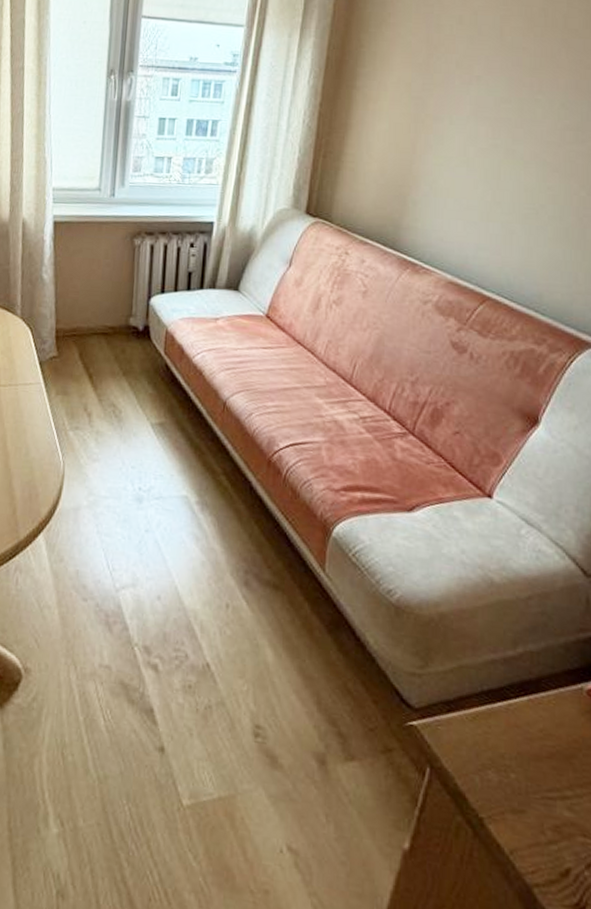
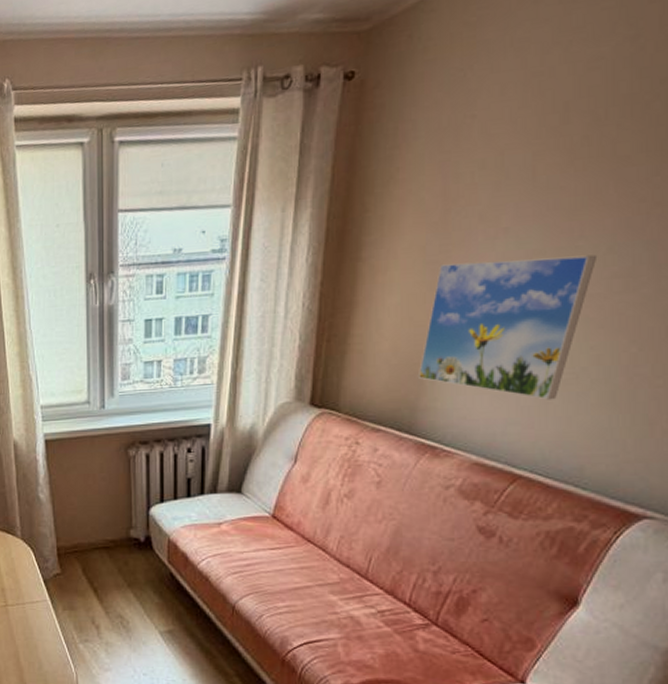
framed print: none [403,101,553,231] -> present [419,254,598,400]

